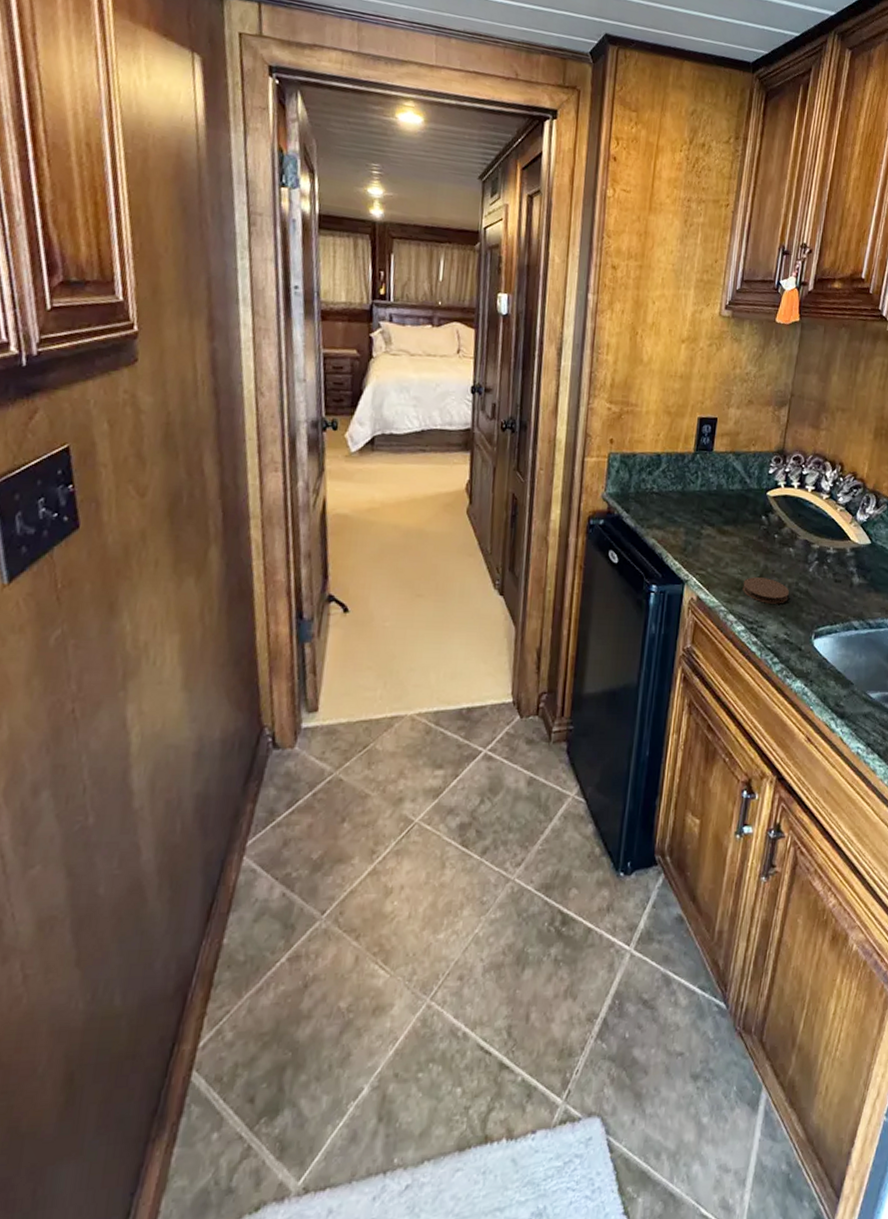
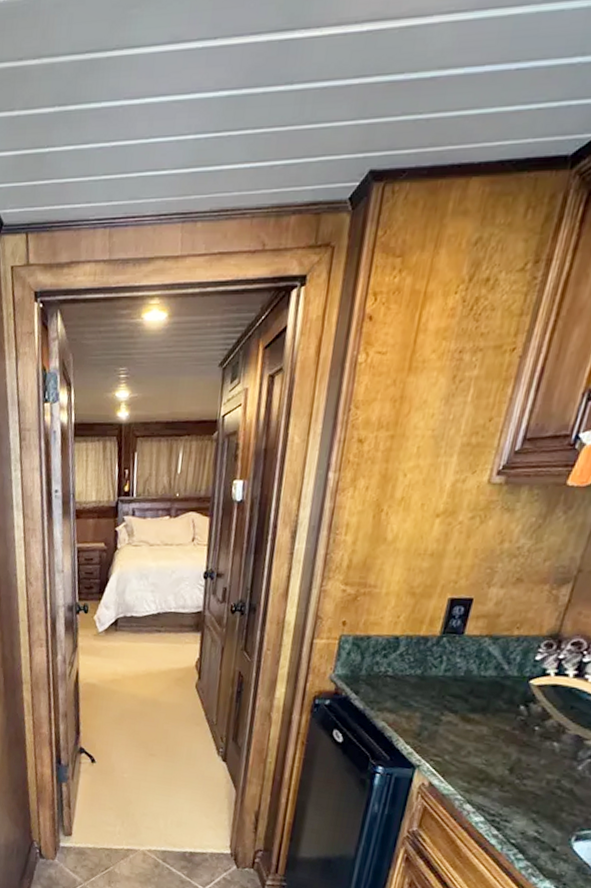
coaster: present [743,577,789,604] -> none [486,768,547,800]

